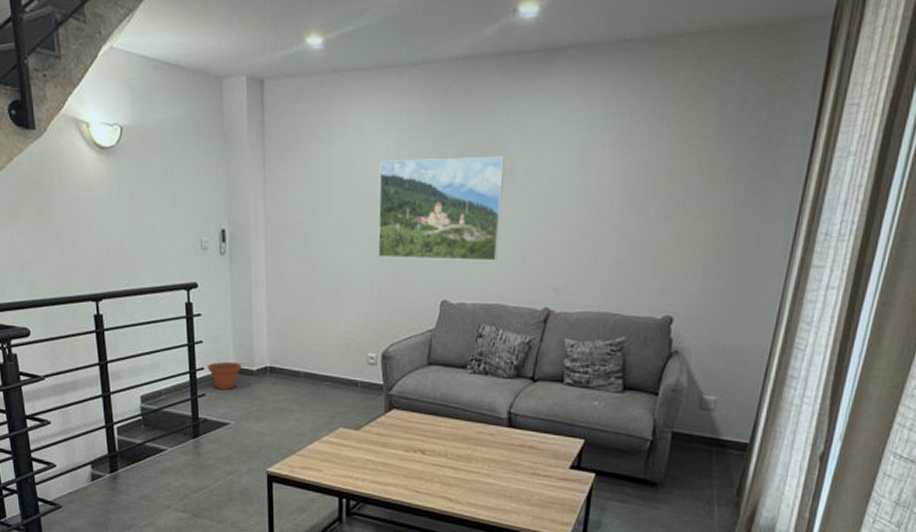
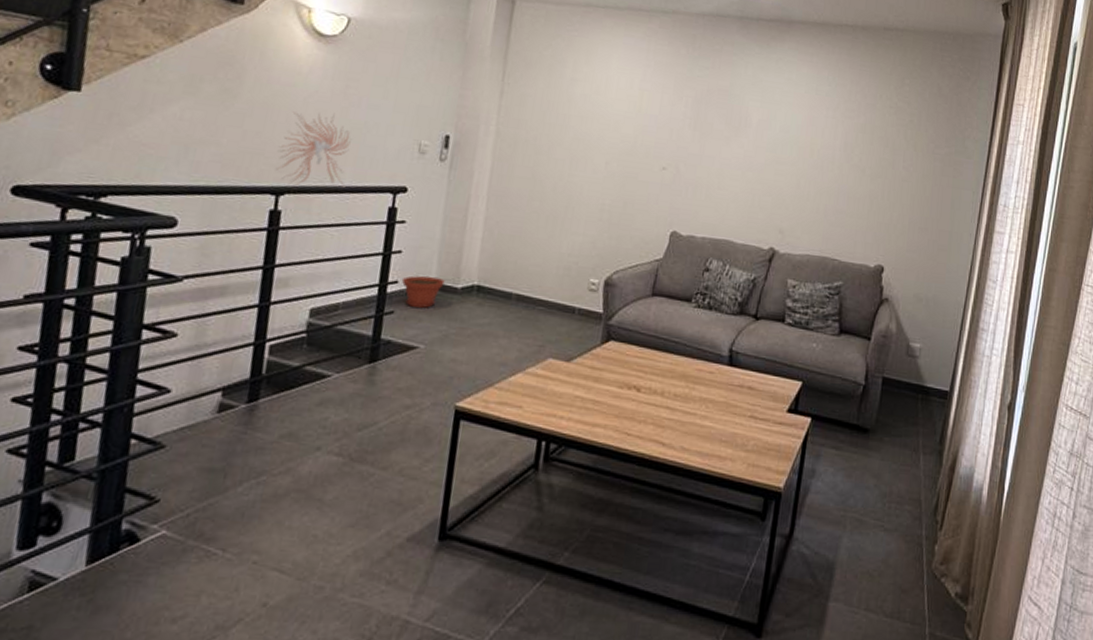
wall sculpture: none [89,222,147,291] -> present [275,111,351,188]
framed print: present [378,156,504,261] -> none [611,91,741,199]

